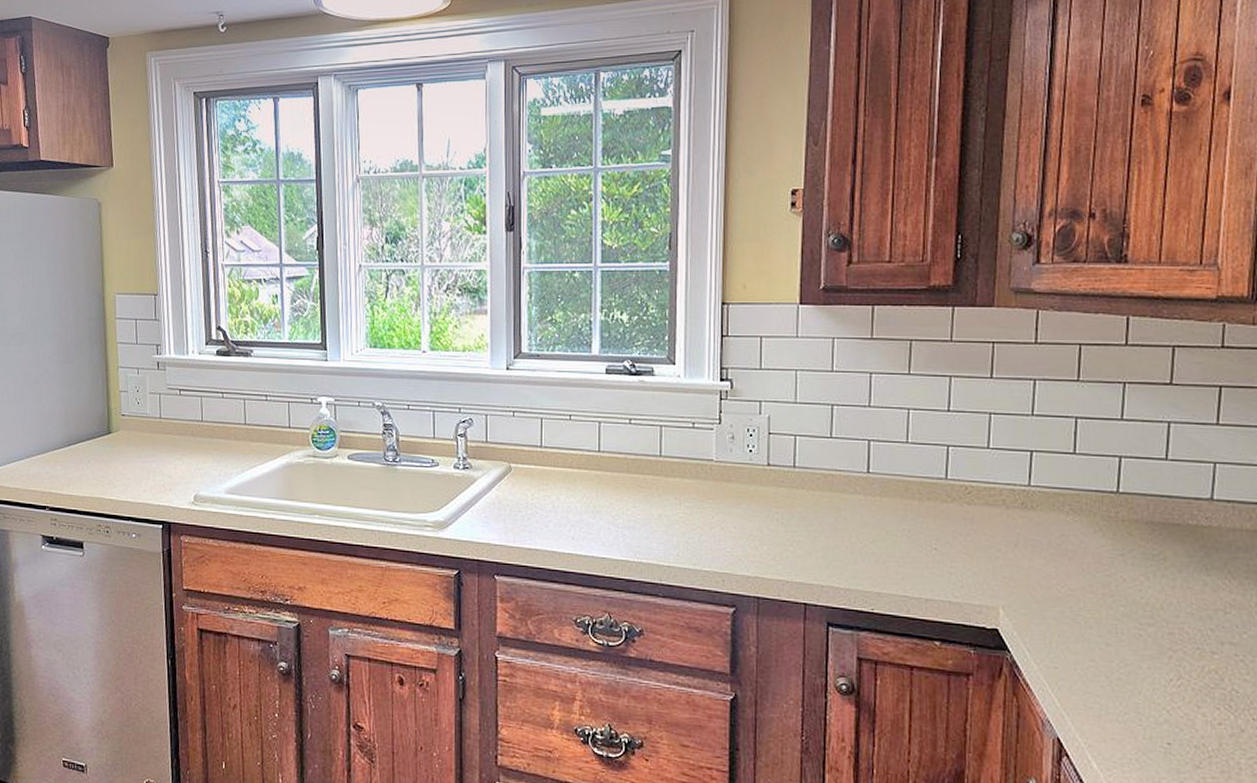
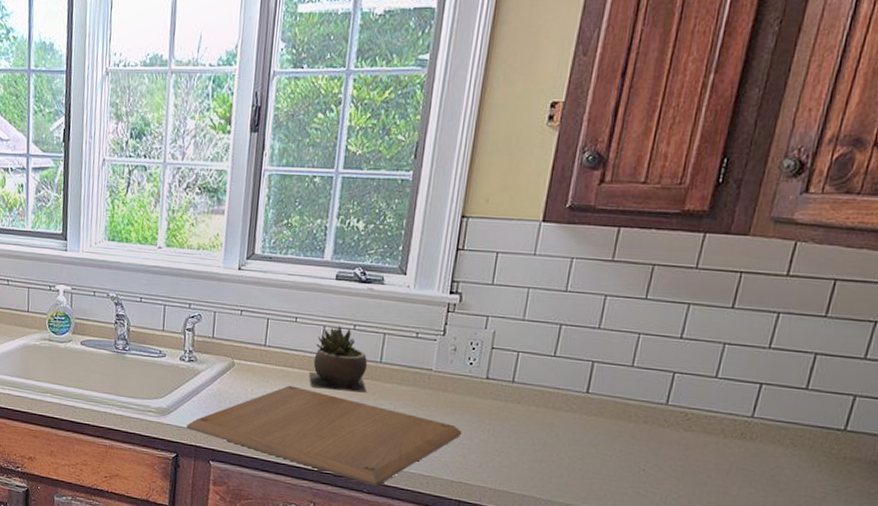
chopping board: none [467,487,751,589] -> present [186,385,462,487]
succulent plant: none [589,421,649,489] -> present [309,326,368,393]

